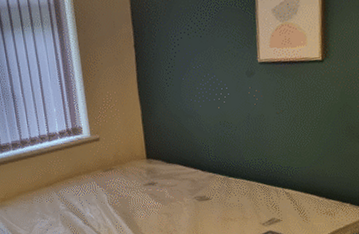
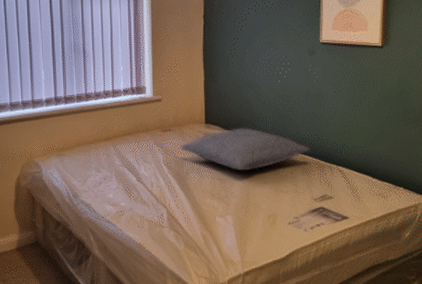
pillow: none [123,158,256,204] -> present [180,127,311,171]

